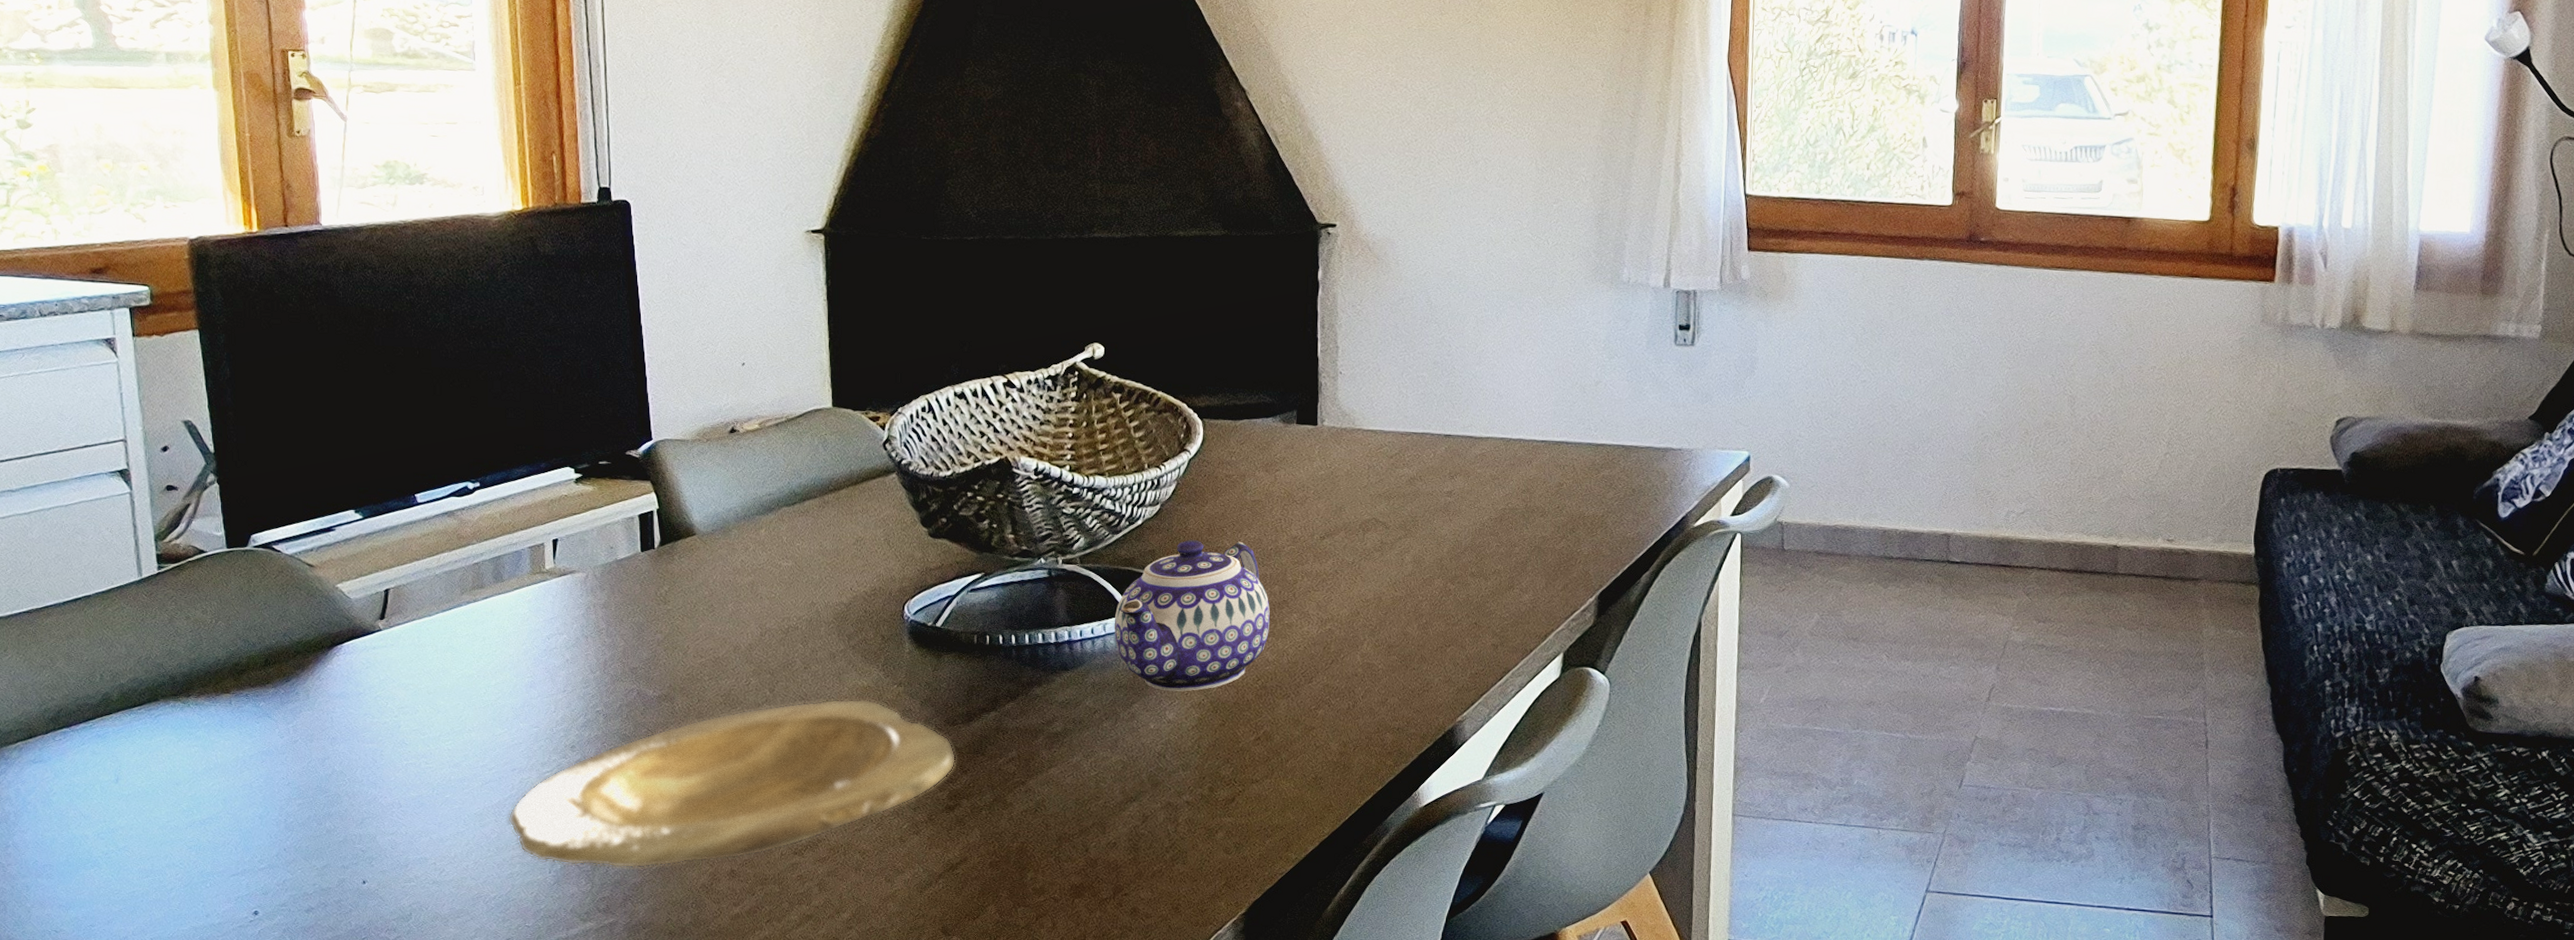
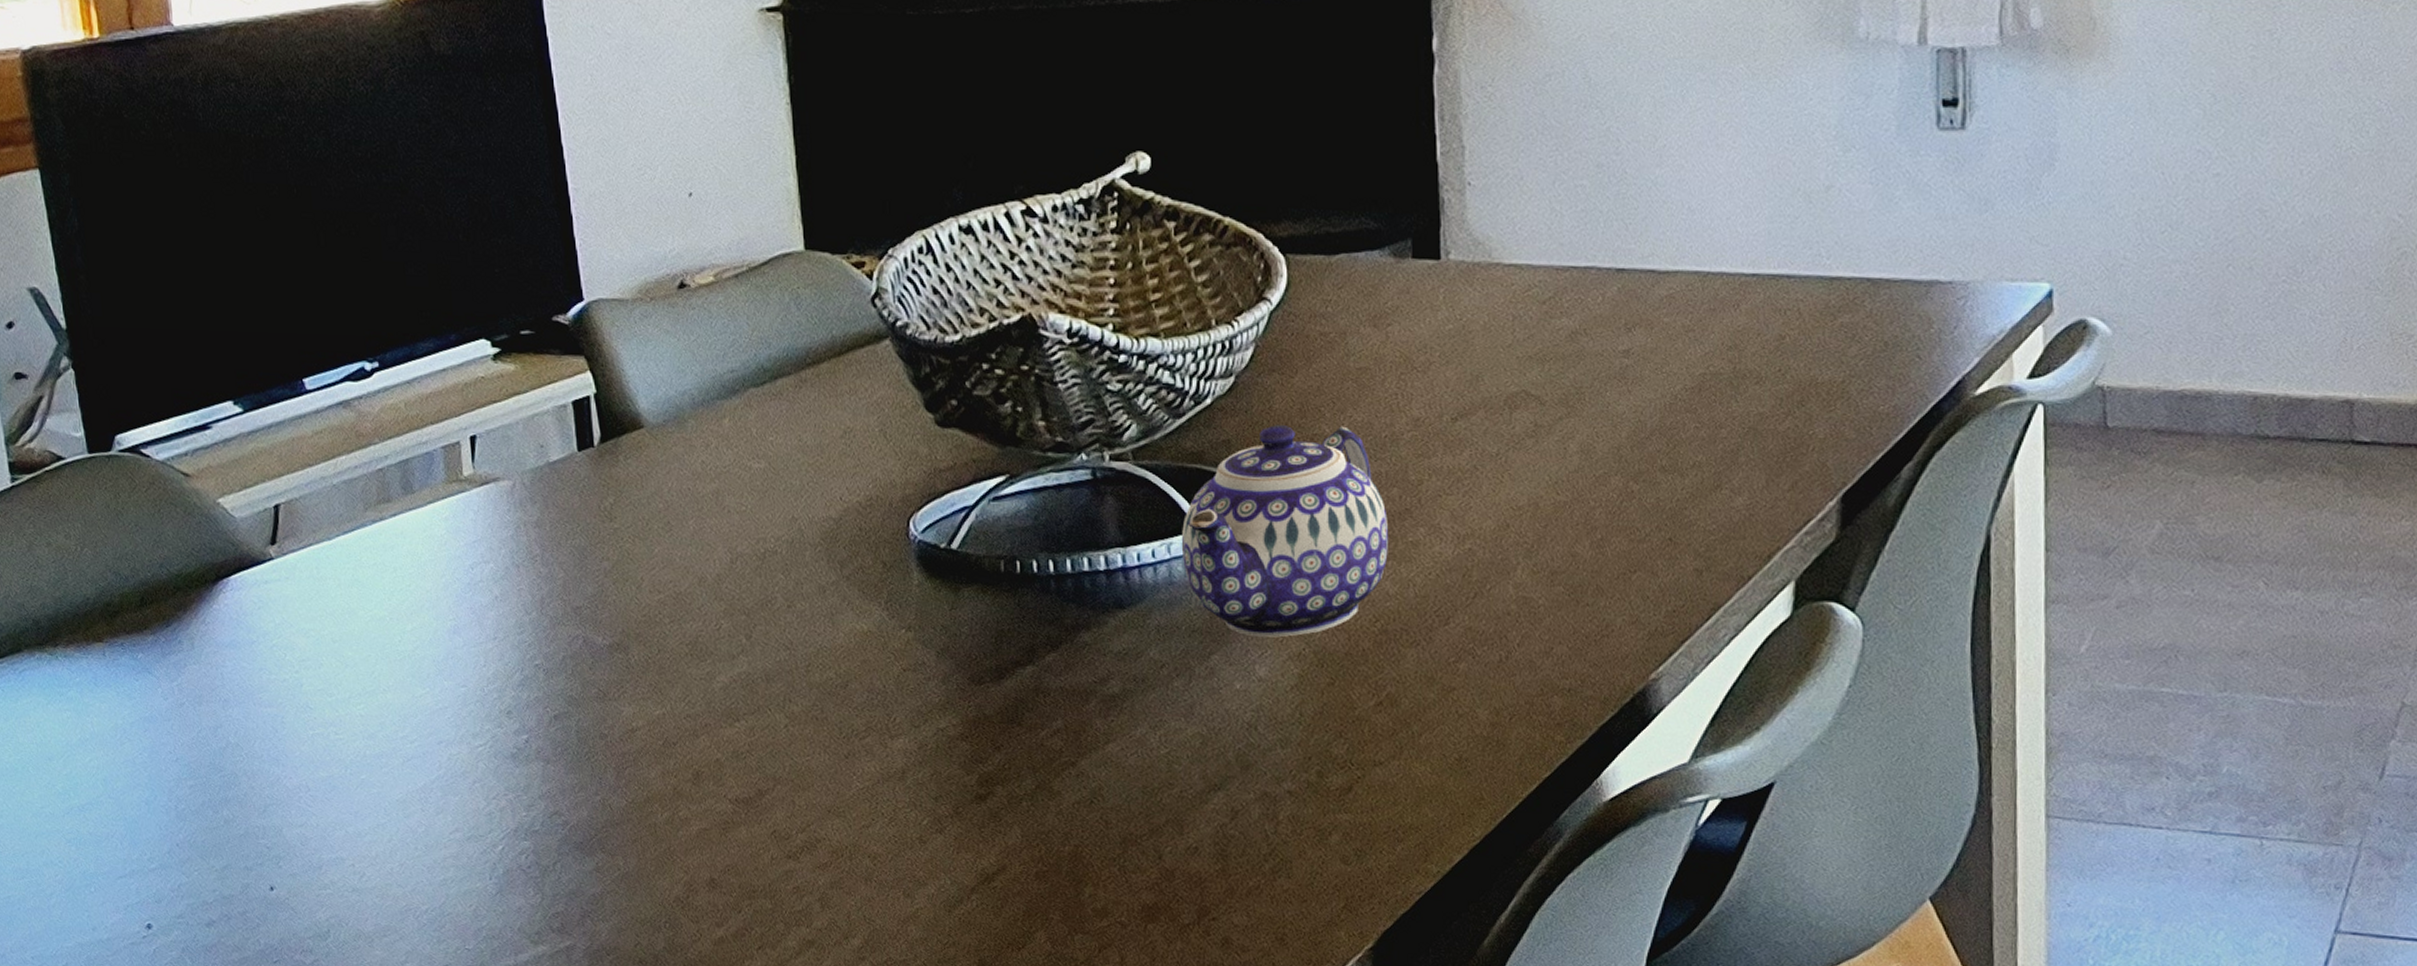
plate: present [508,698,957,869] -> none [436,648,986,875]

